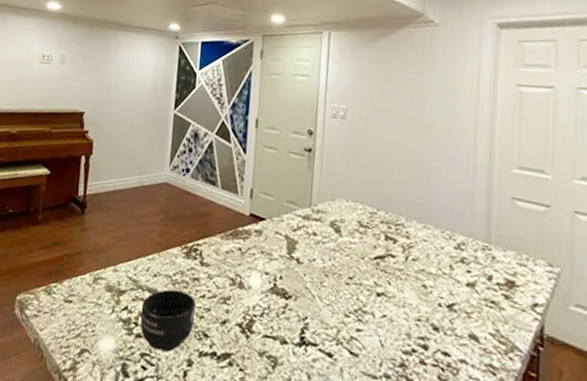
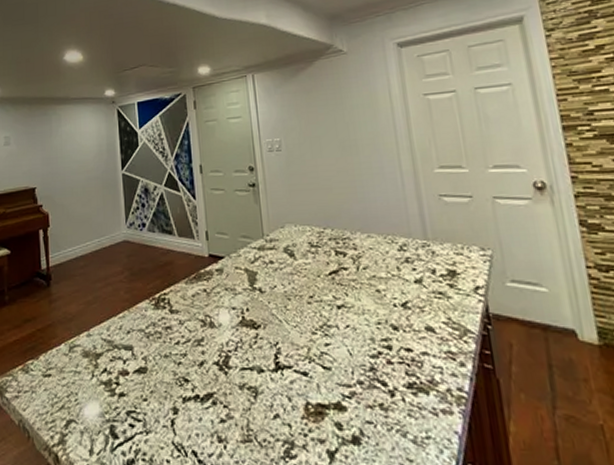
mug: present [140,289,196,352] -> none [120,341,174,405]

